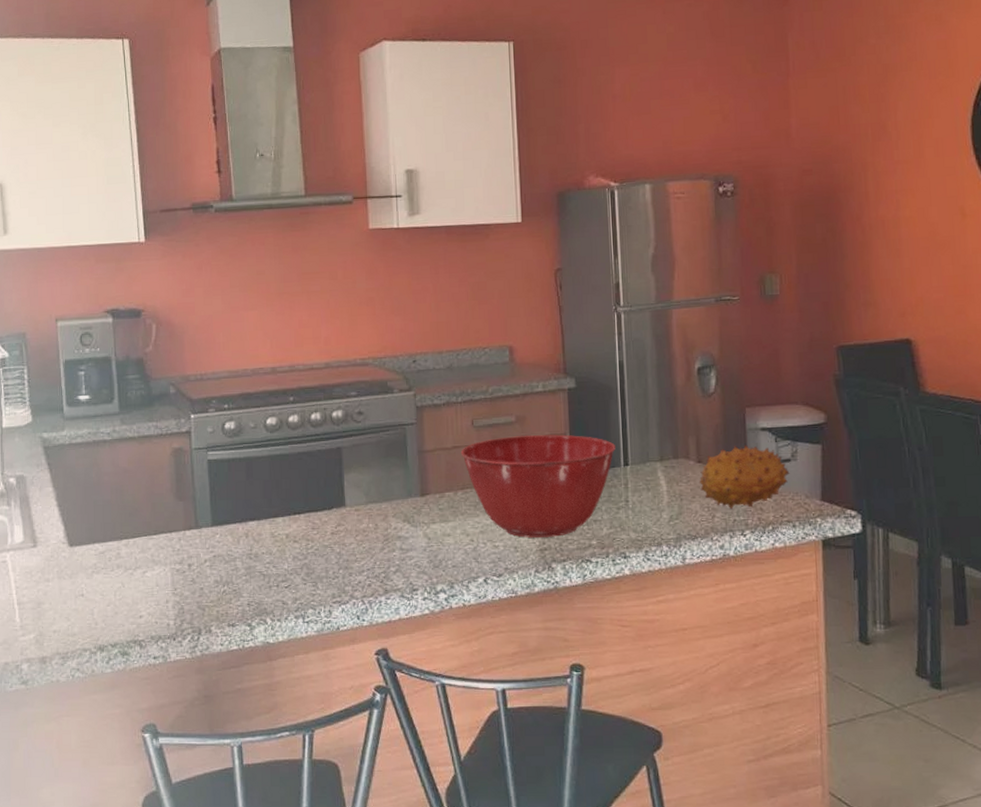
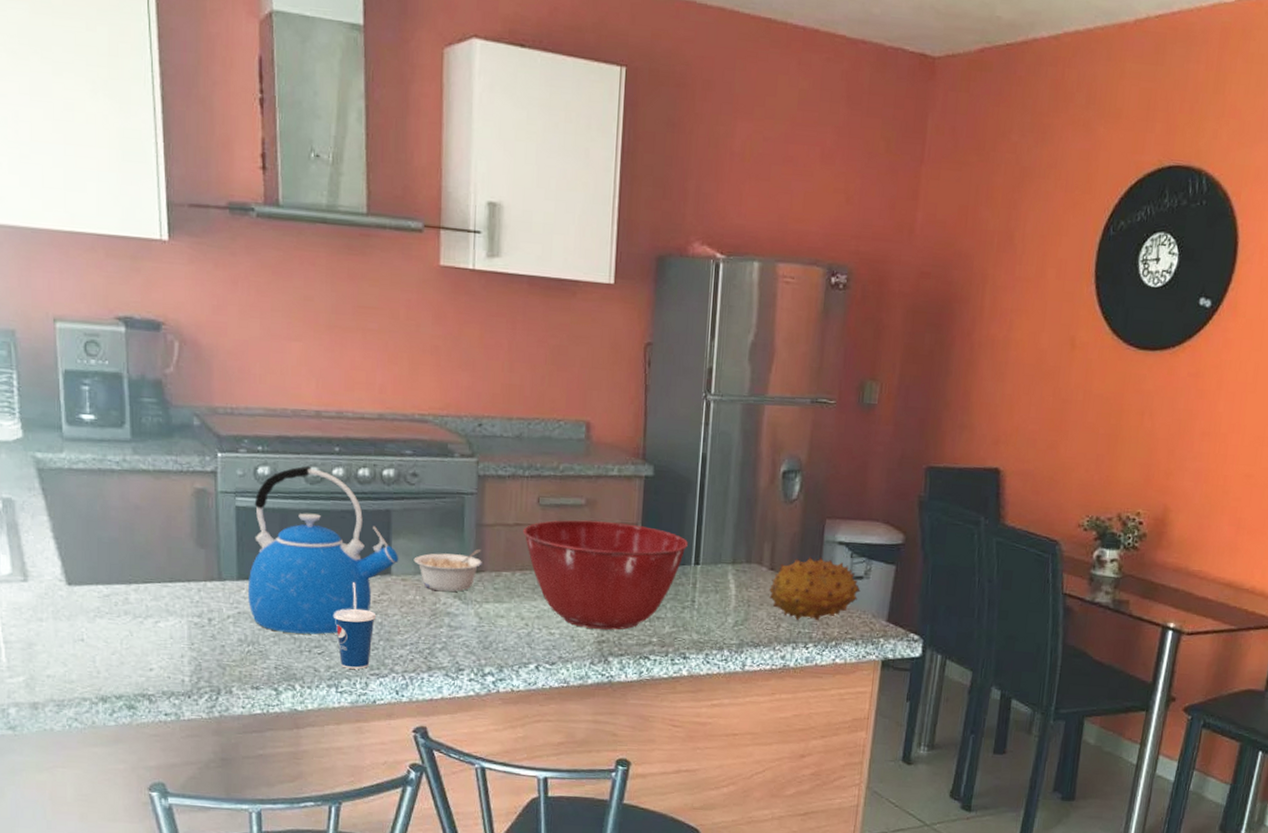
kettle: none [221,416,352,570] -> present [247,466,399,635]
cup: none [297,517,335,599] -> present [334,582,377,669]
legume: none [364,474,426,517] -> present [413,549,482,592]

